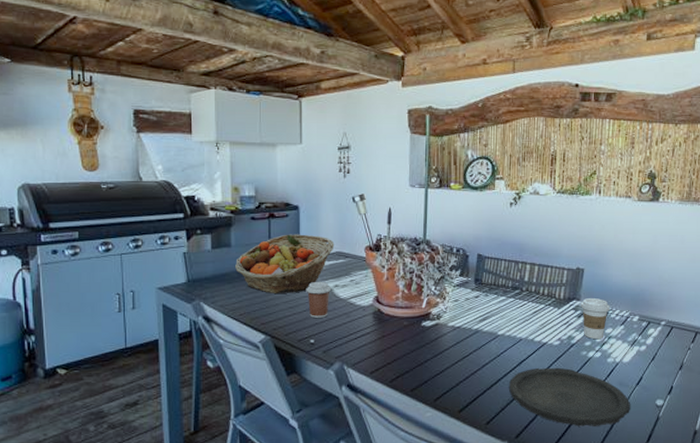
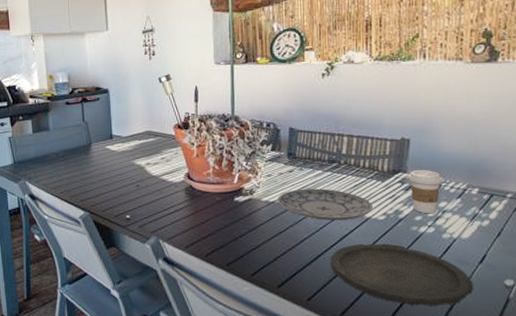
fruit basket: present [234,234,335,293] -> none [53,115,144,172]
coffee cup: present [306,281,332,318] -> none [119,159,144,194]
plate: none [463,314,549,345] -> present [277,188,373,220]

